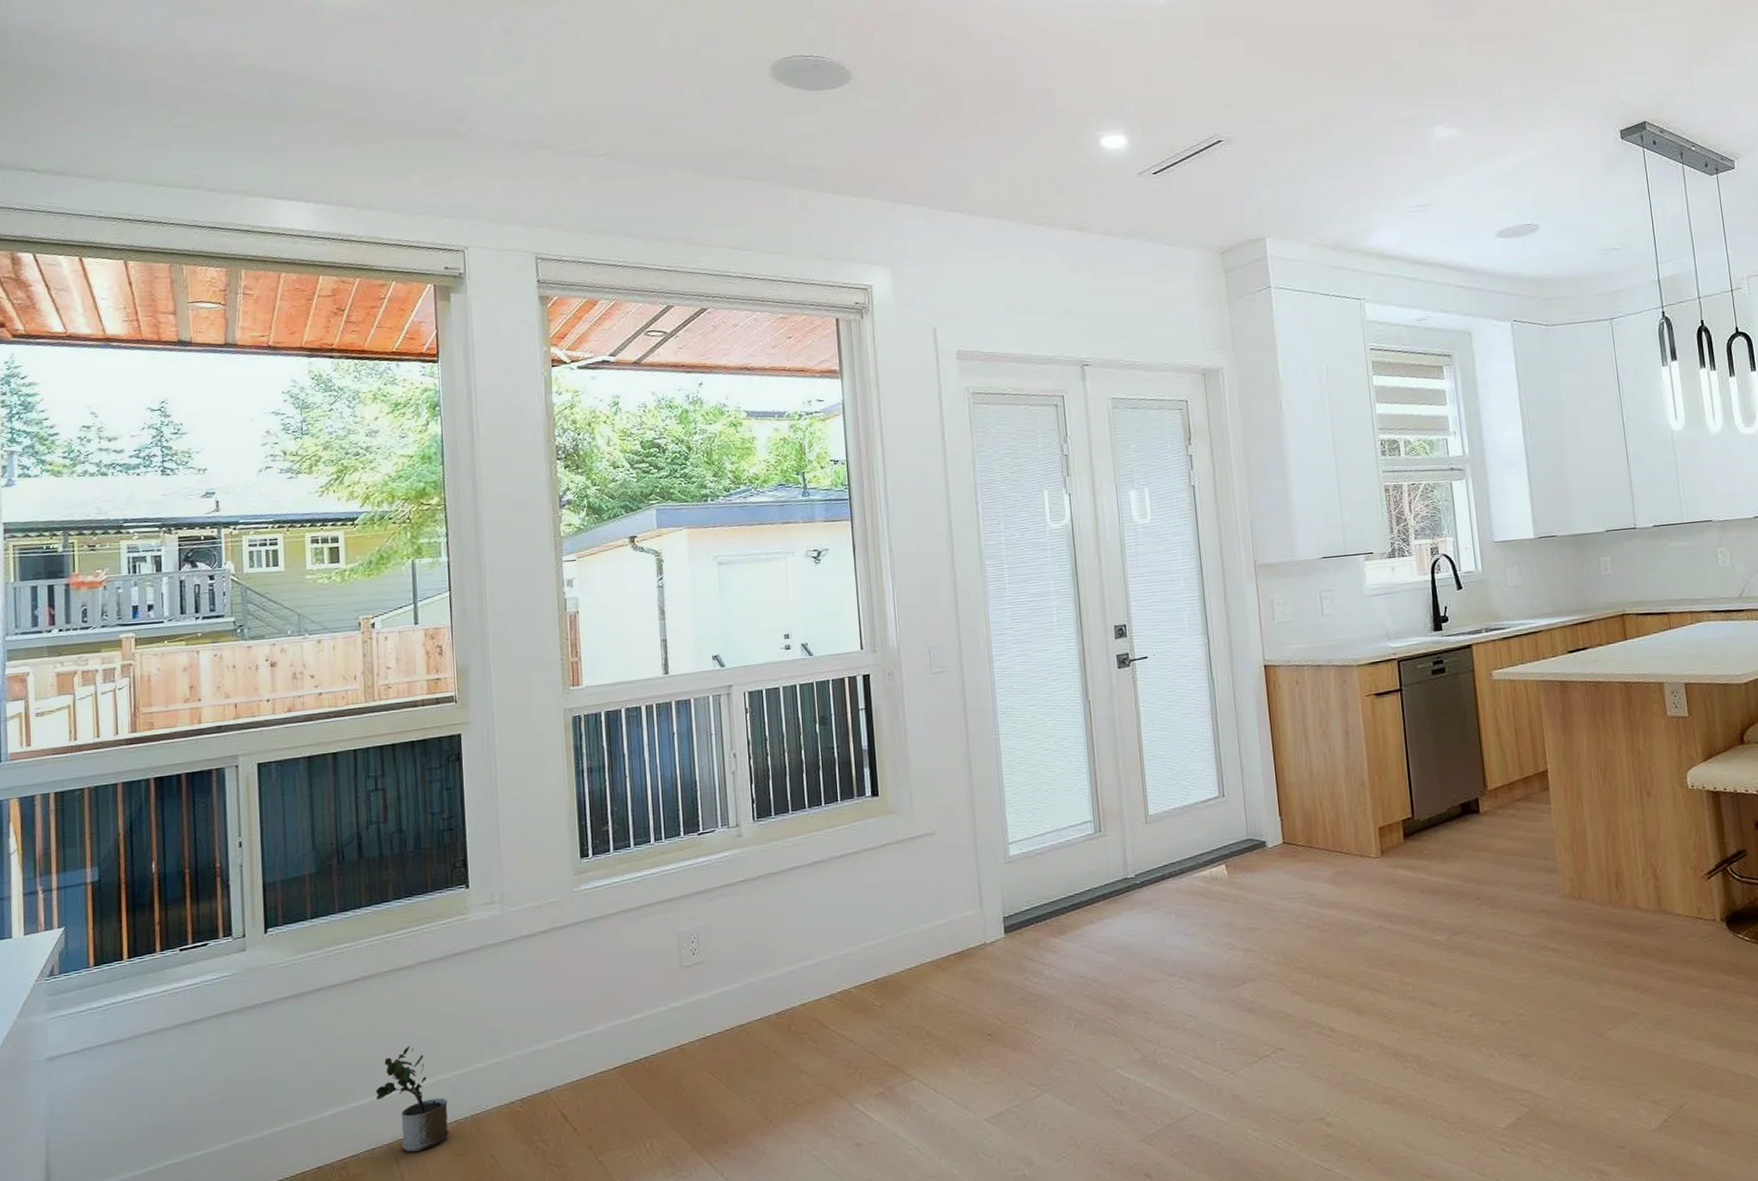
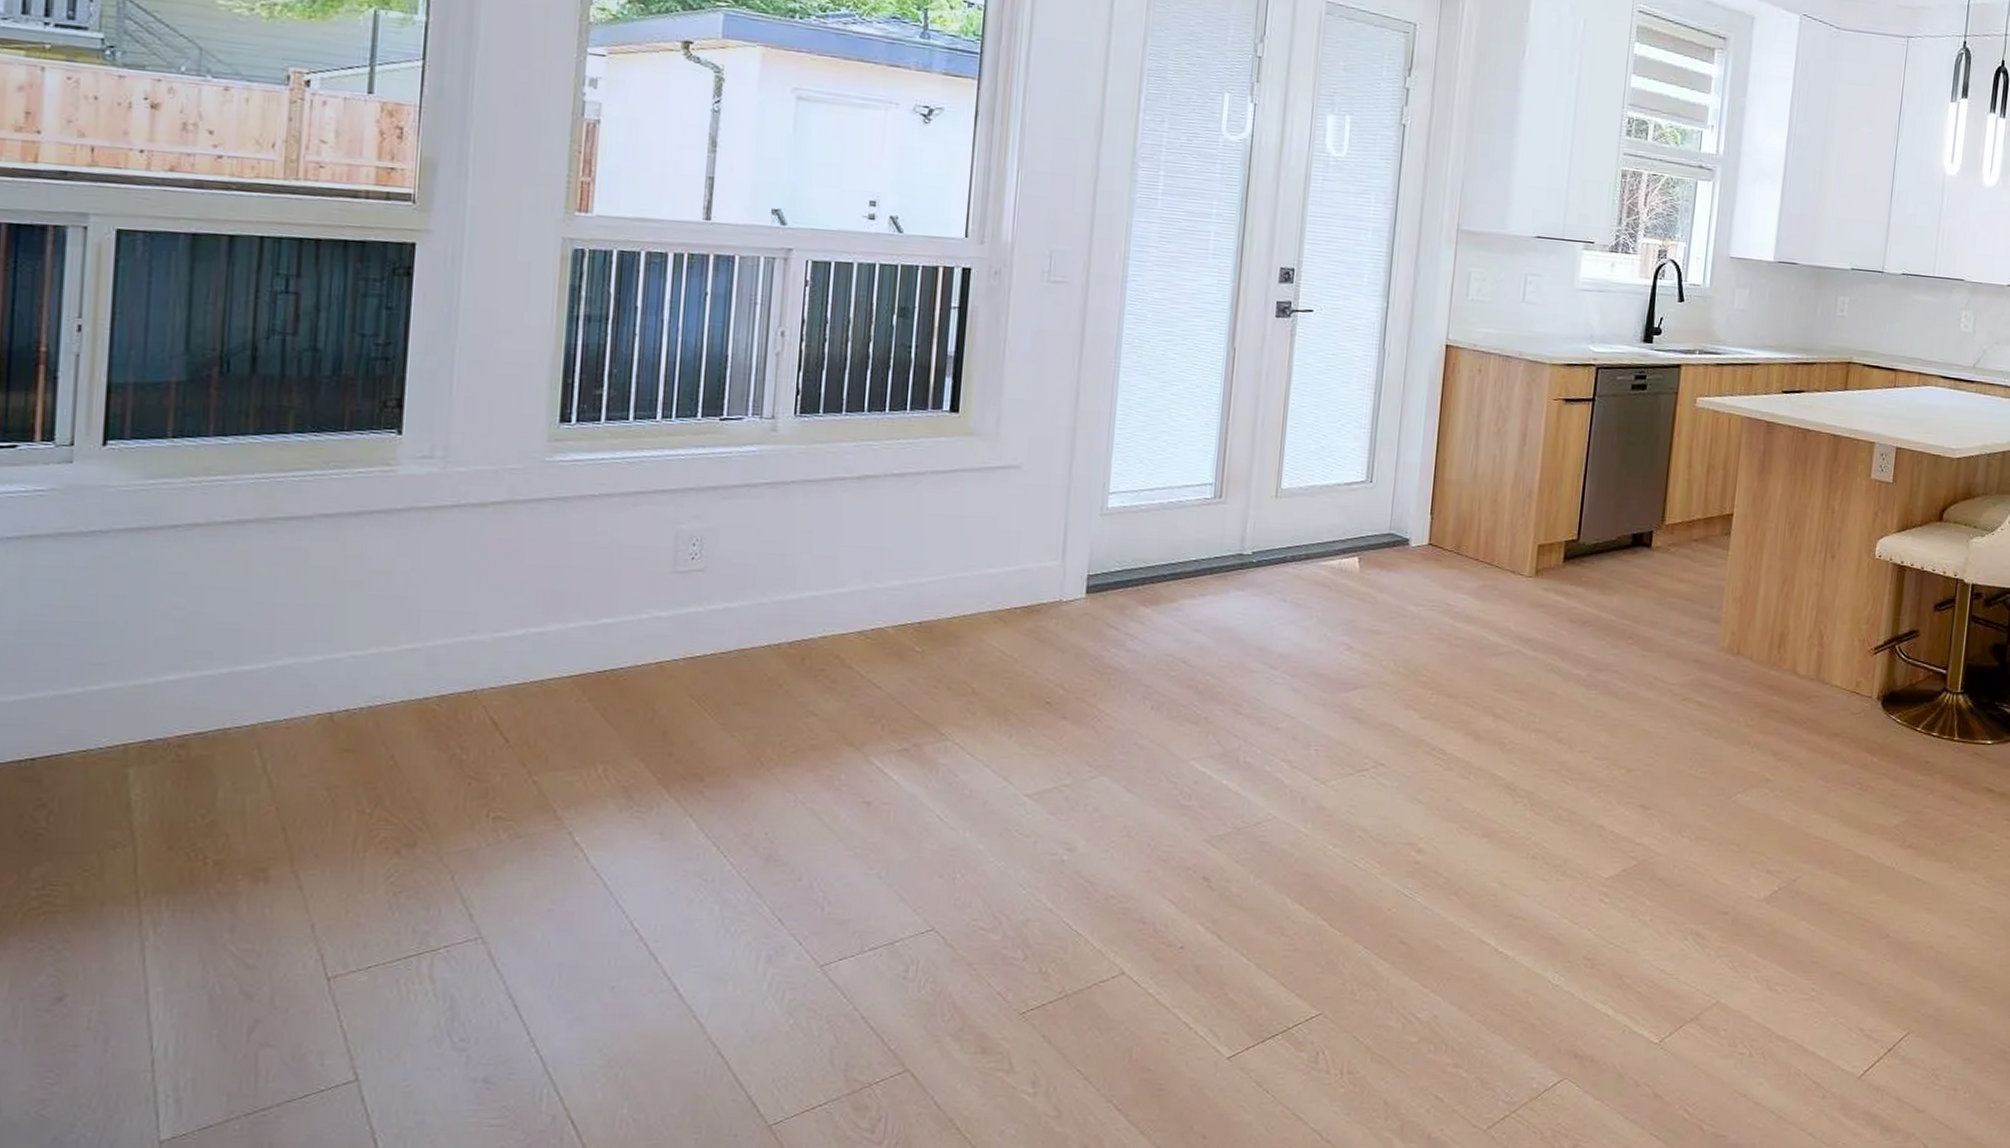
potted plant: present [375,1046,449,1152] -> none [238,612,338,740]

